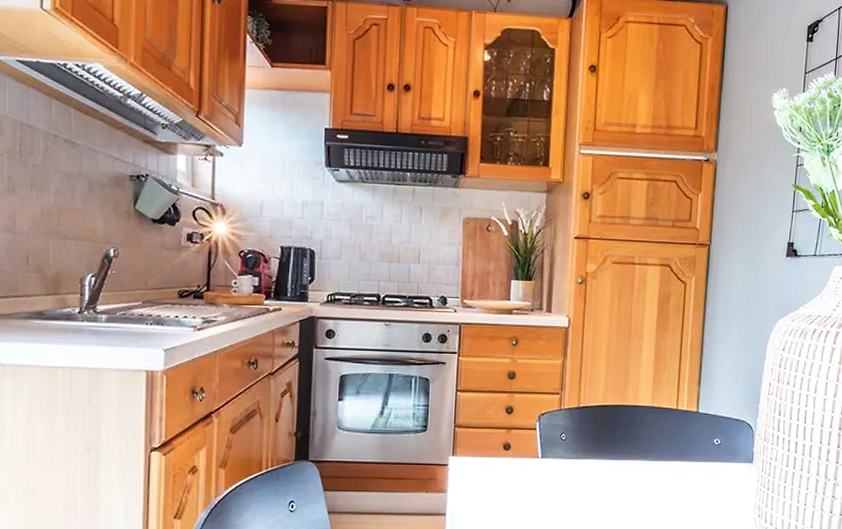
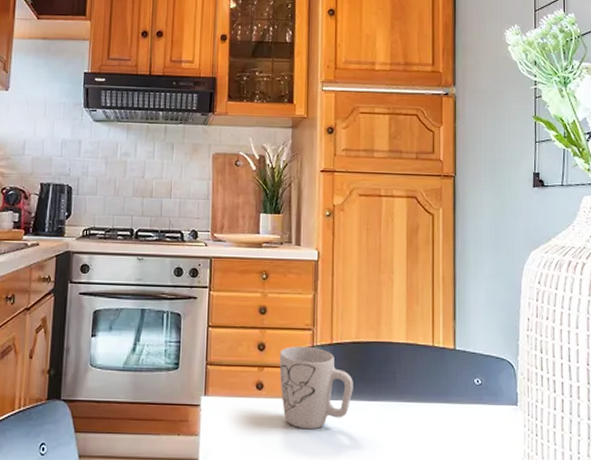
mug: none [526,409,598,486] -> present [279,346,353,430]

